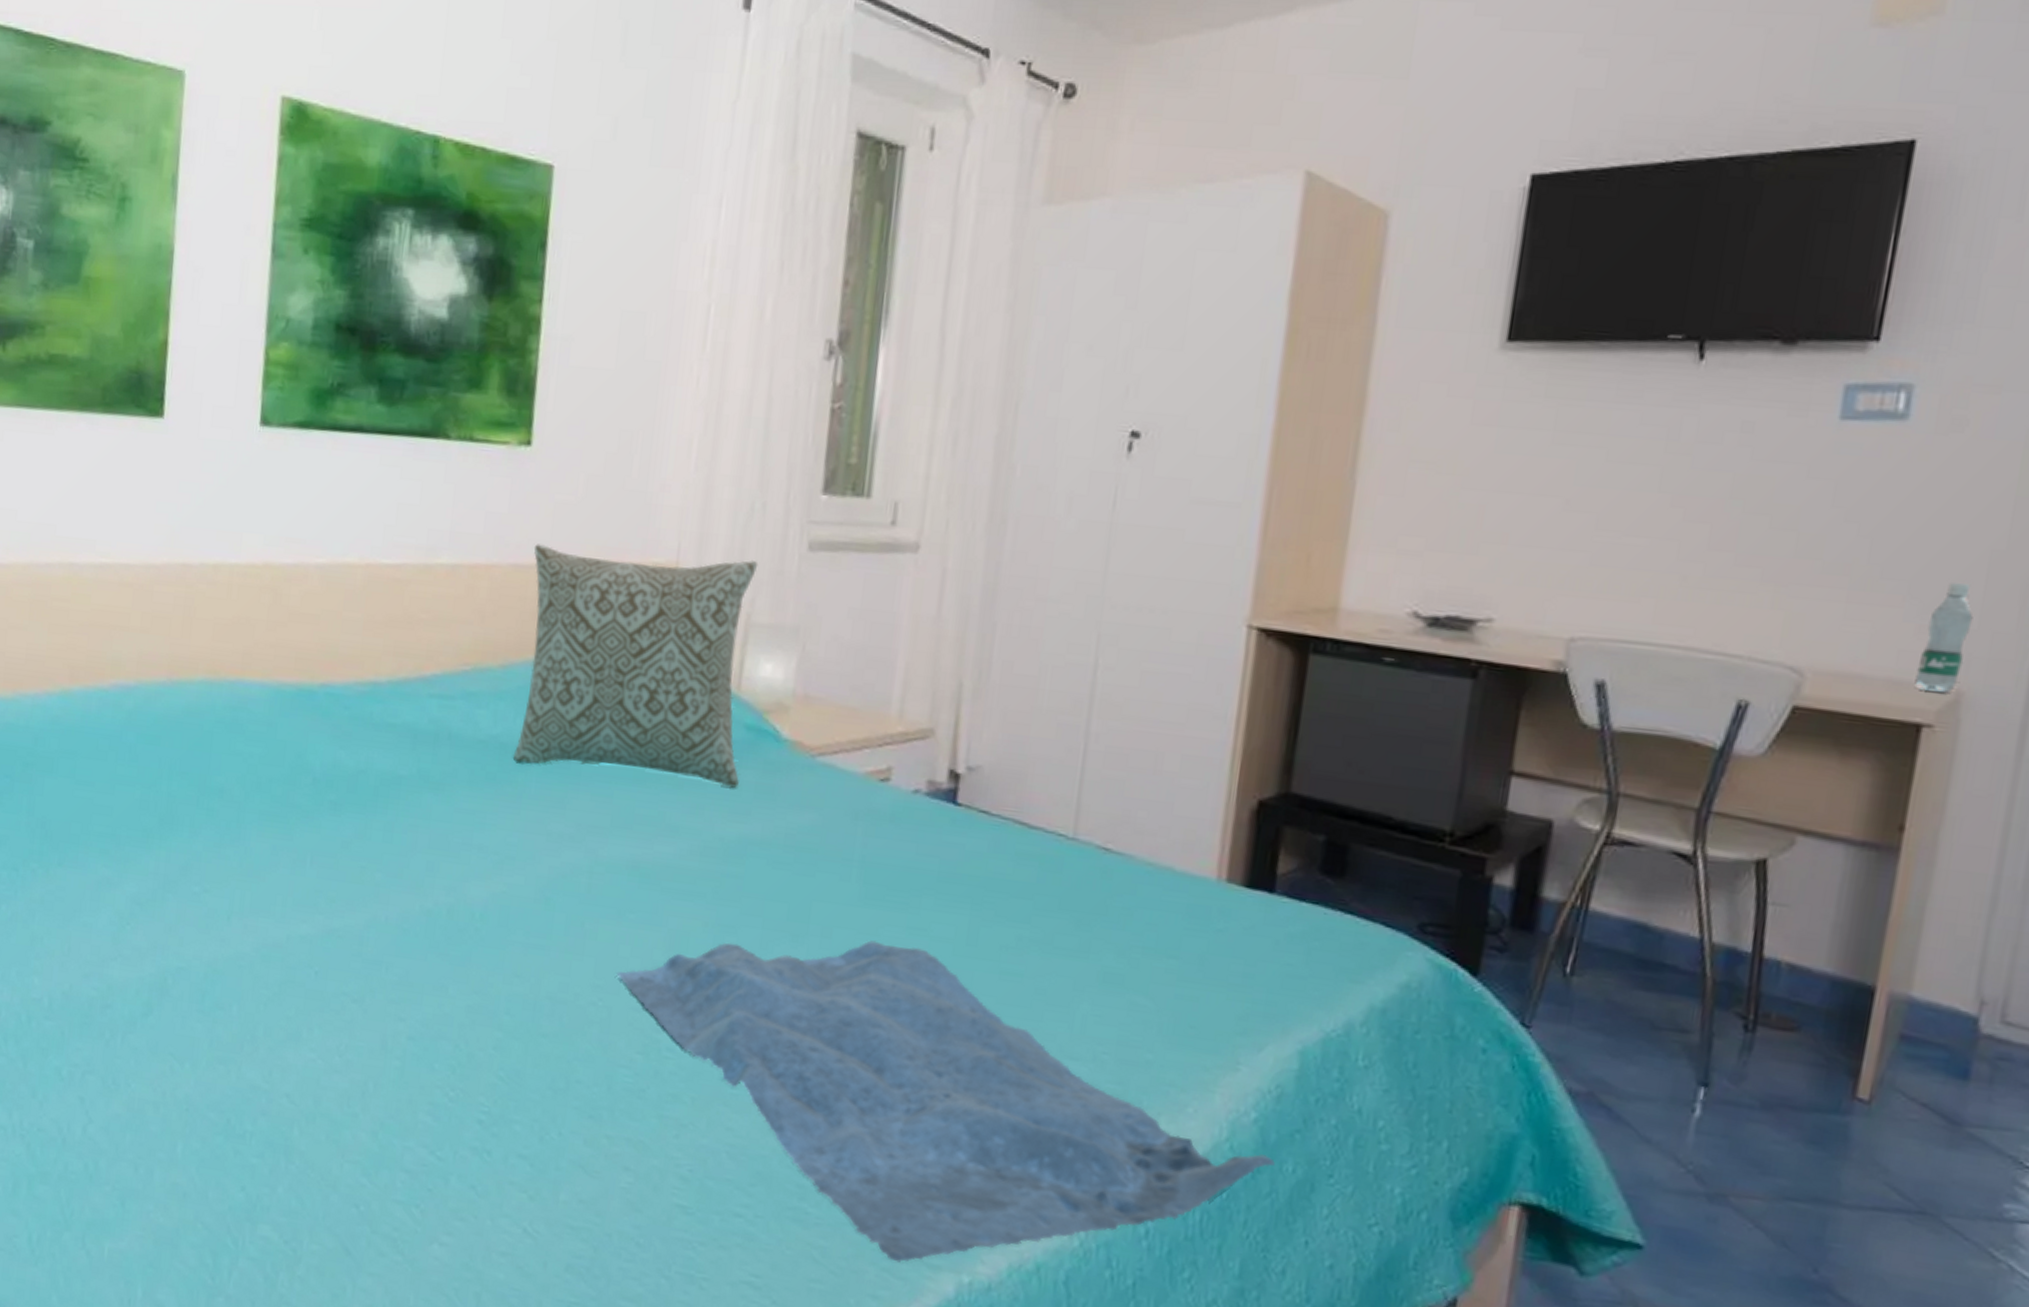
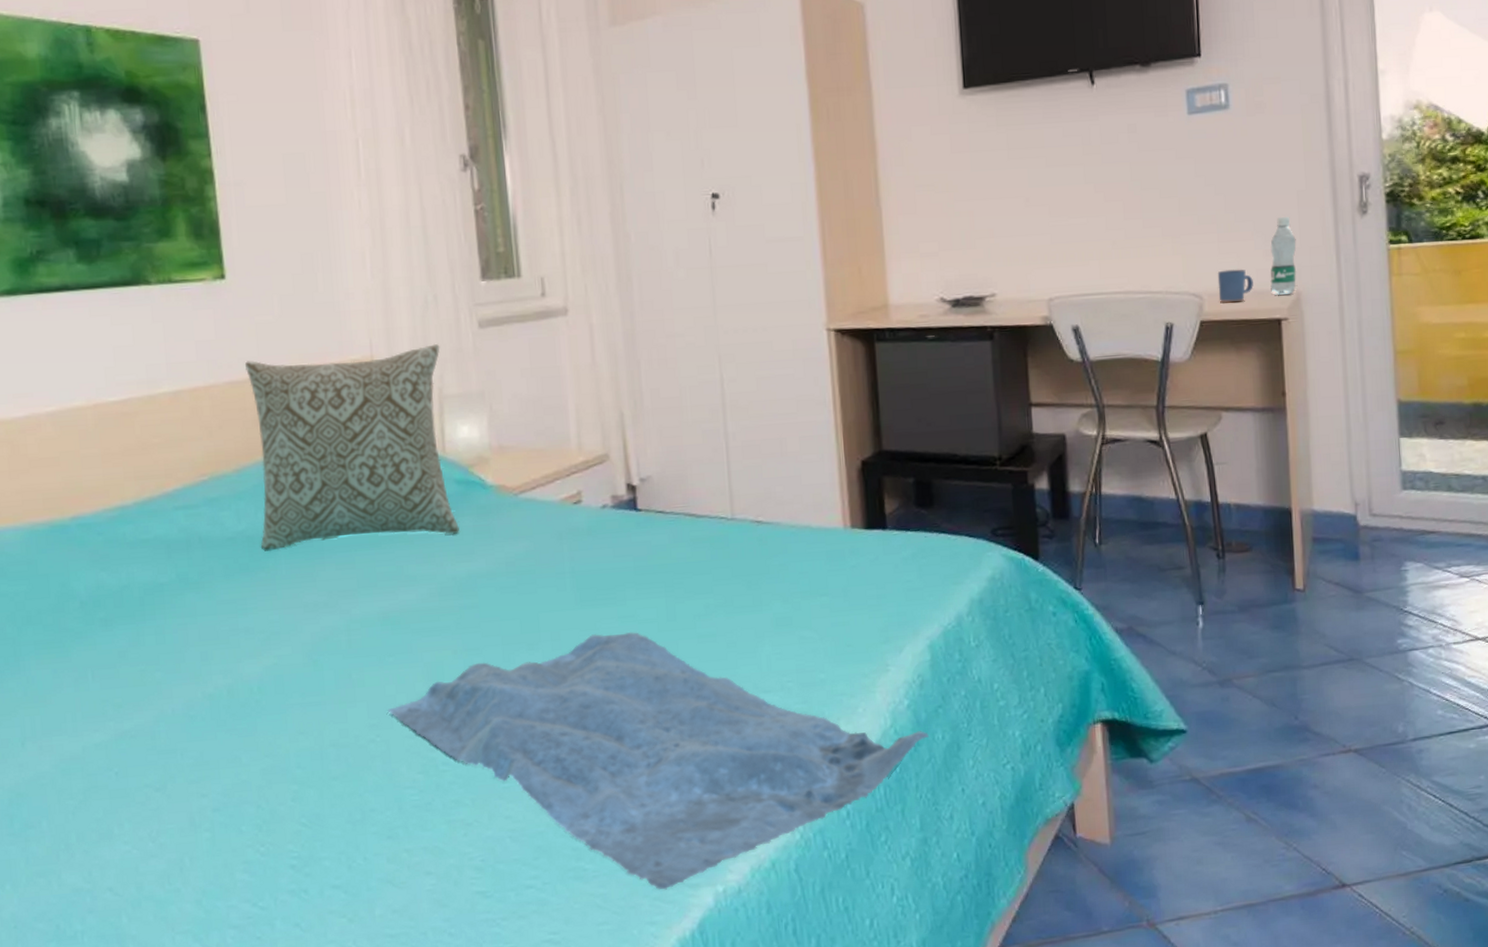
mug: none [1829,642,1890,690] -> present [1217,269,1253,303]

